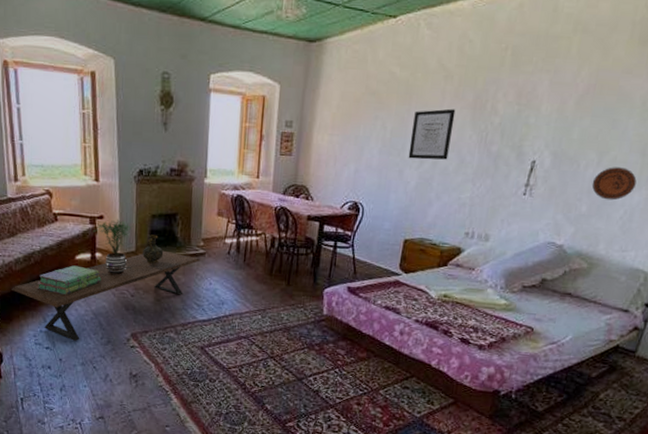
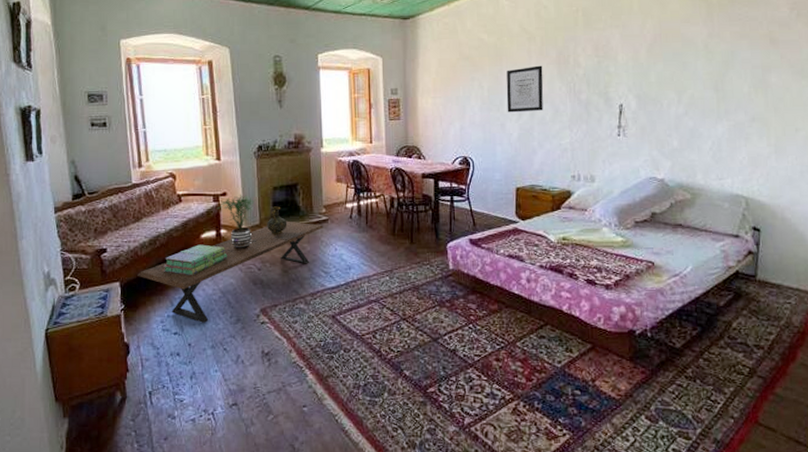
decorative plate: present [591,167,637,201] -> none [677,103,717,134]

